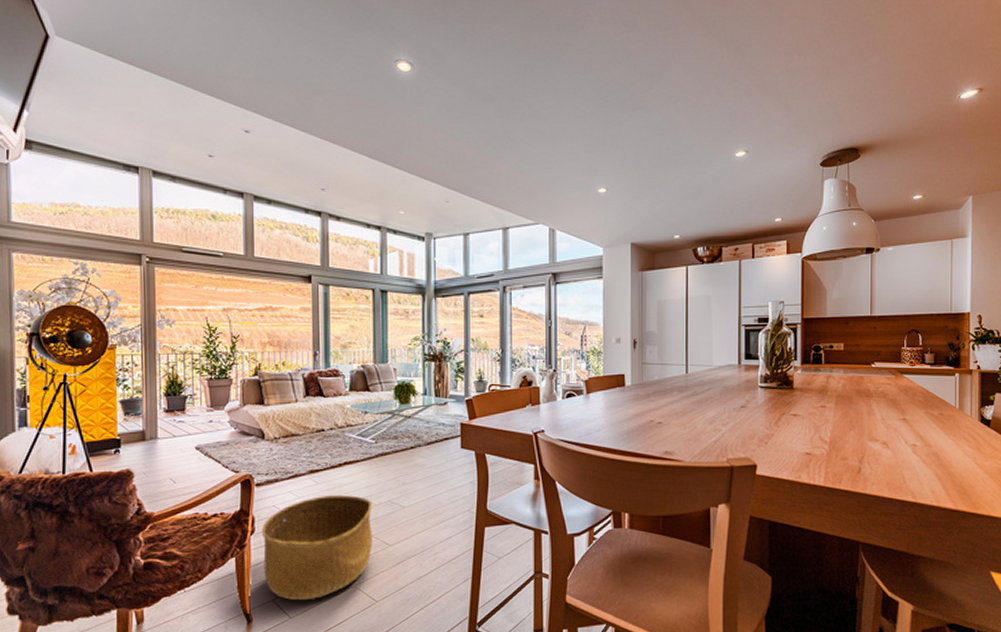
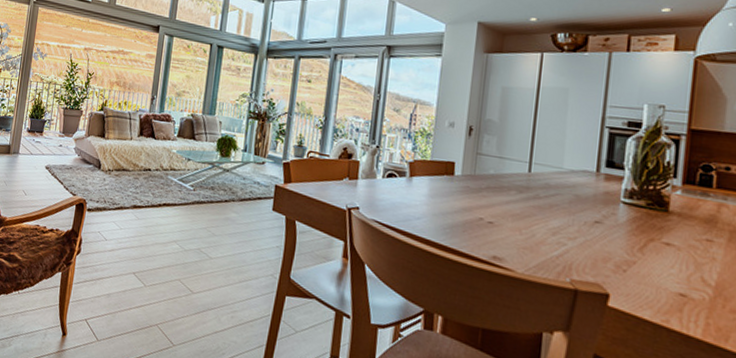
basket: present [261,494,373,601] -> none [82,231,183,328]

